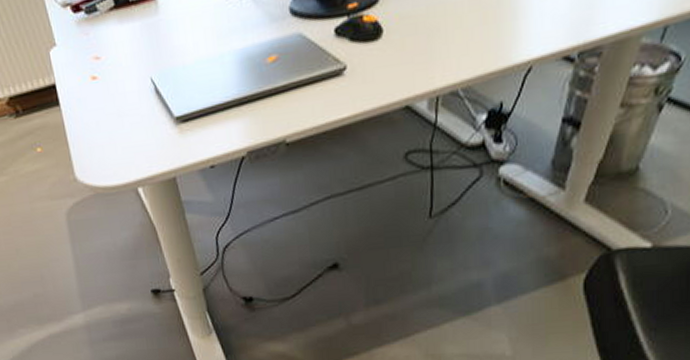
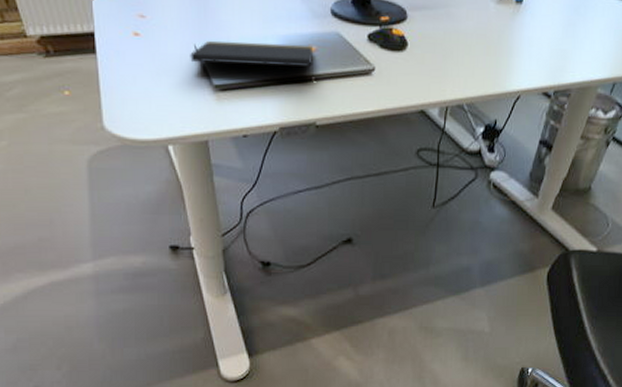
notepad: none [148,54,278,97] -> present [190,41,314,77]

